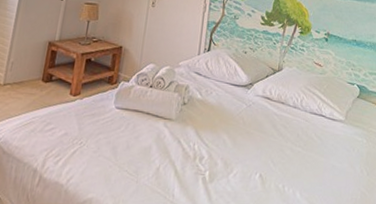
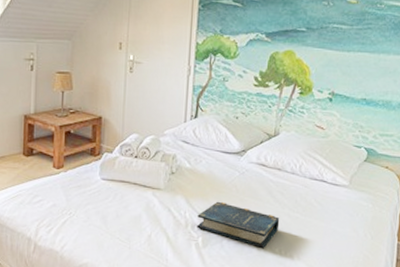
book: none [205,133,283,185] -> present [197,201,280,249]

